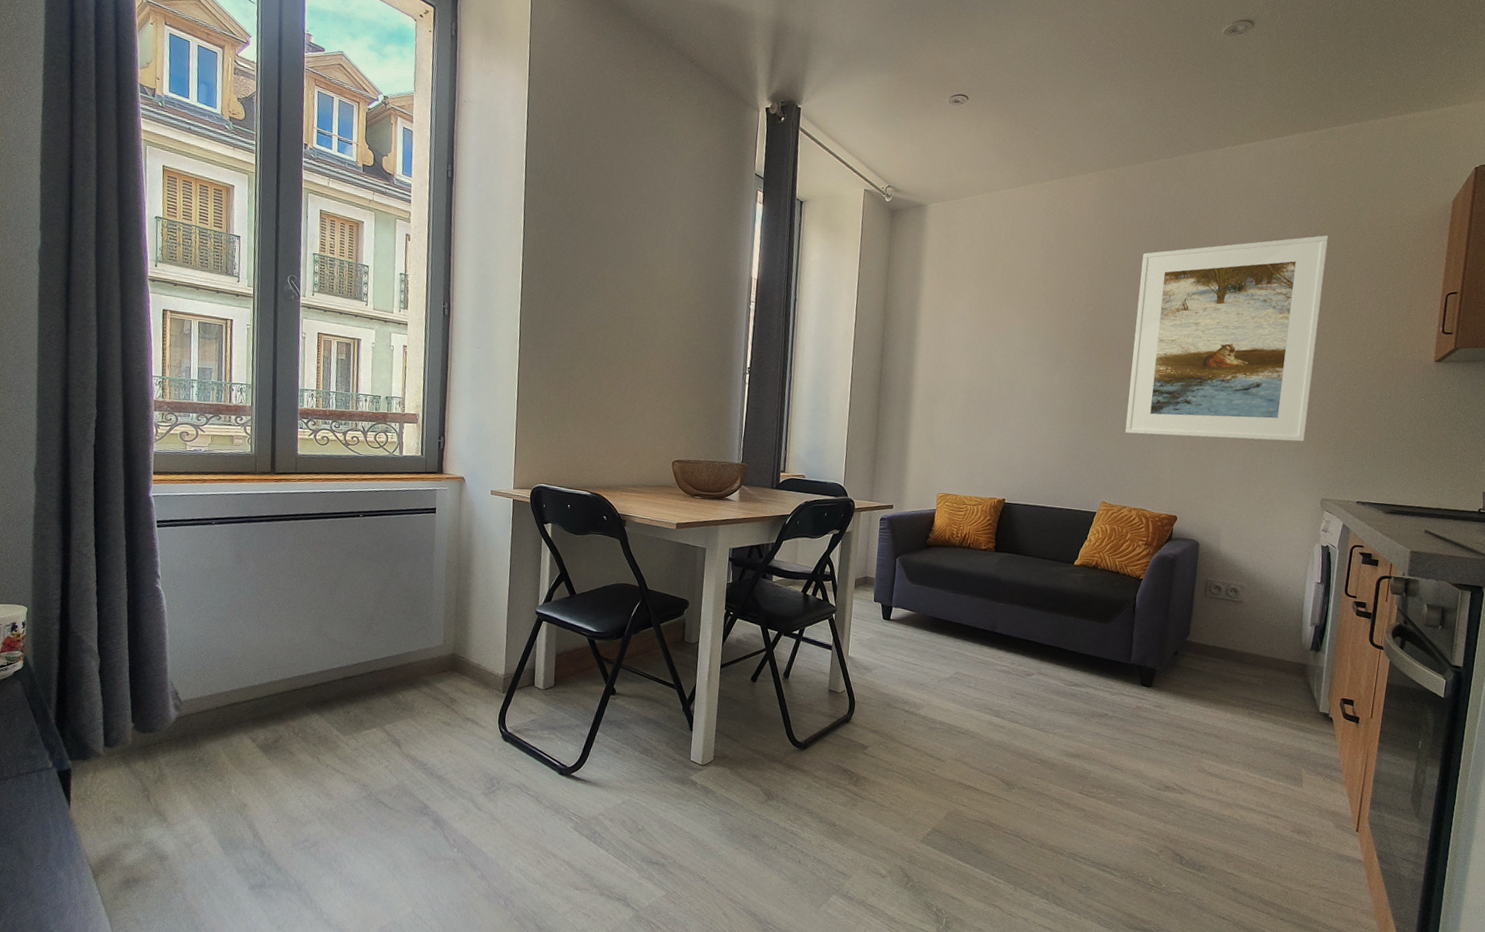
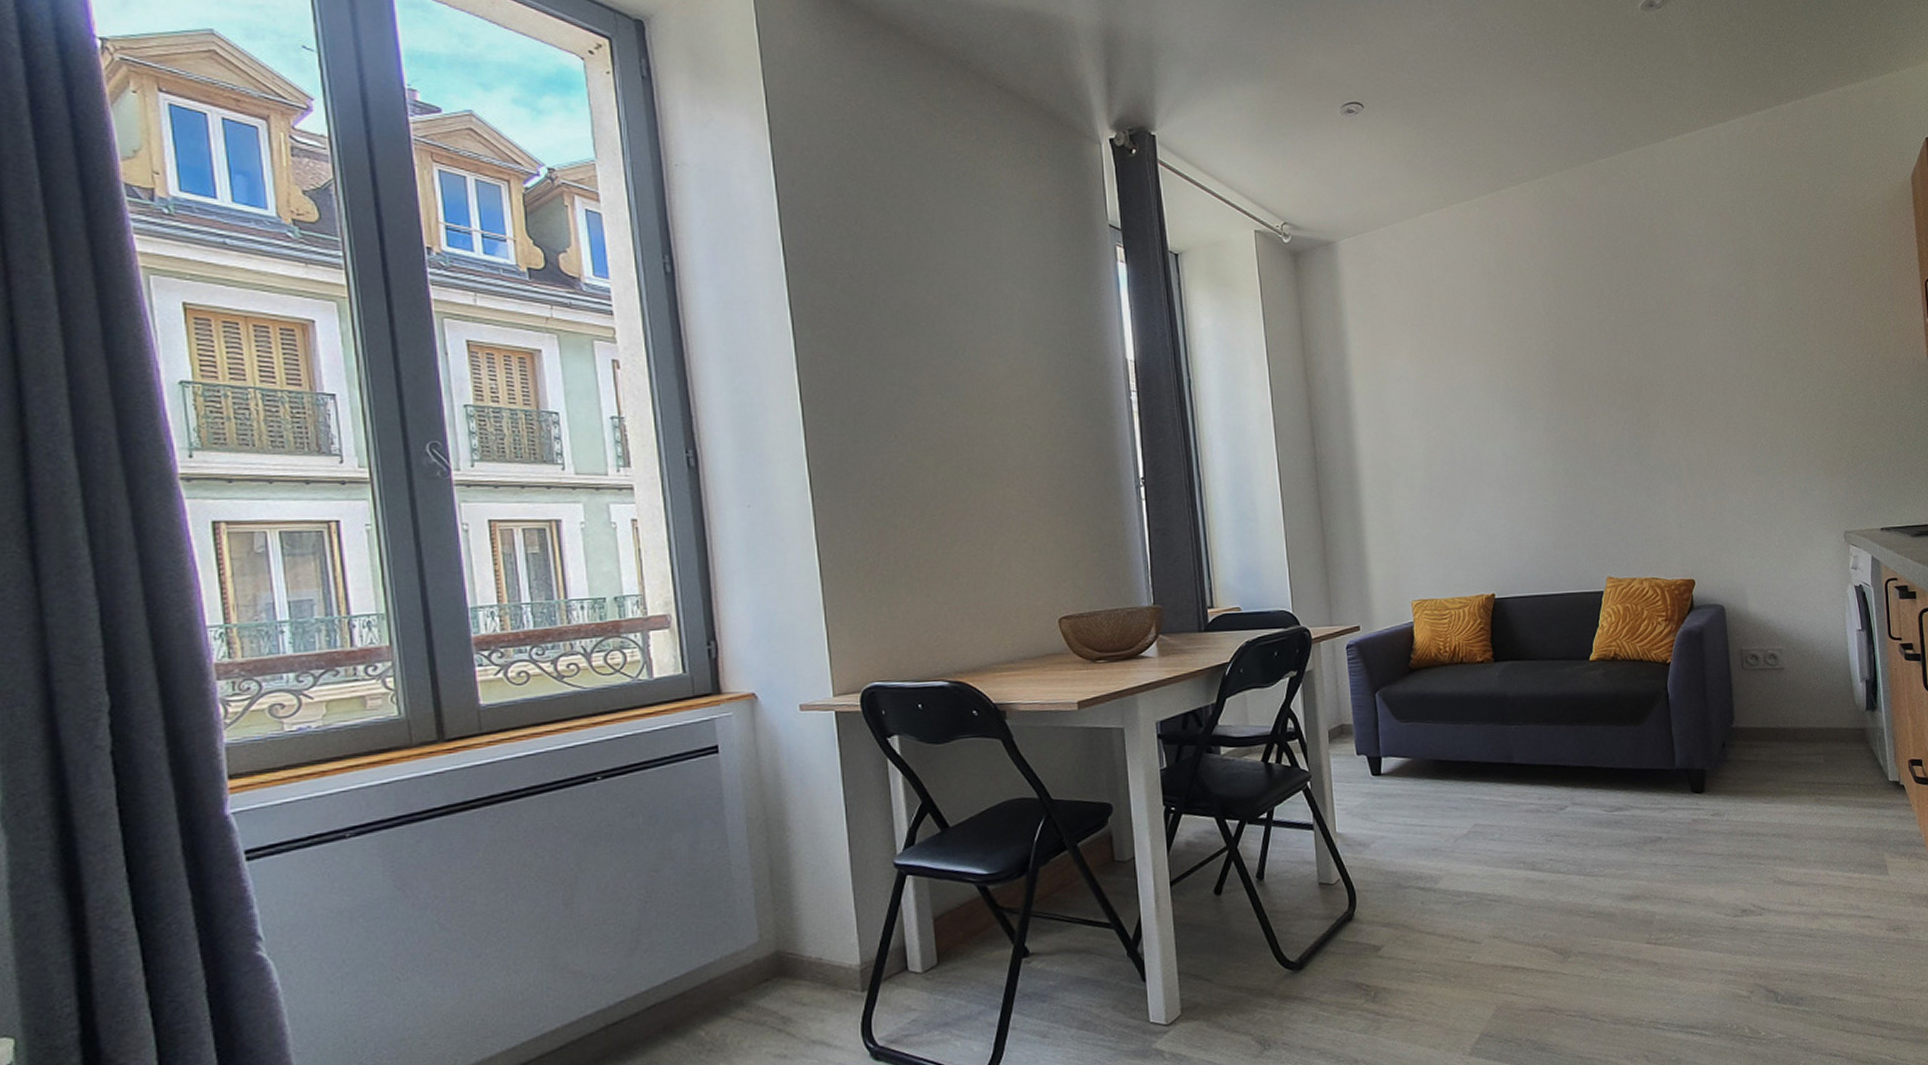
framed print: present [1125,235,1329,442] -> none [1600,228,1814,490]

